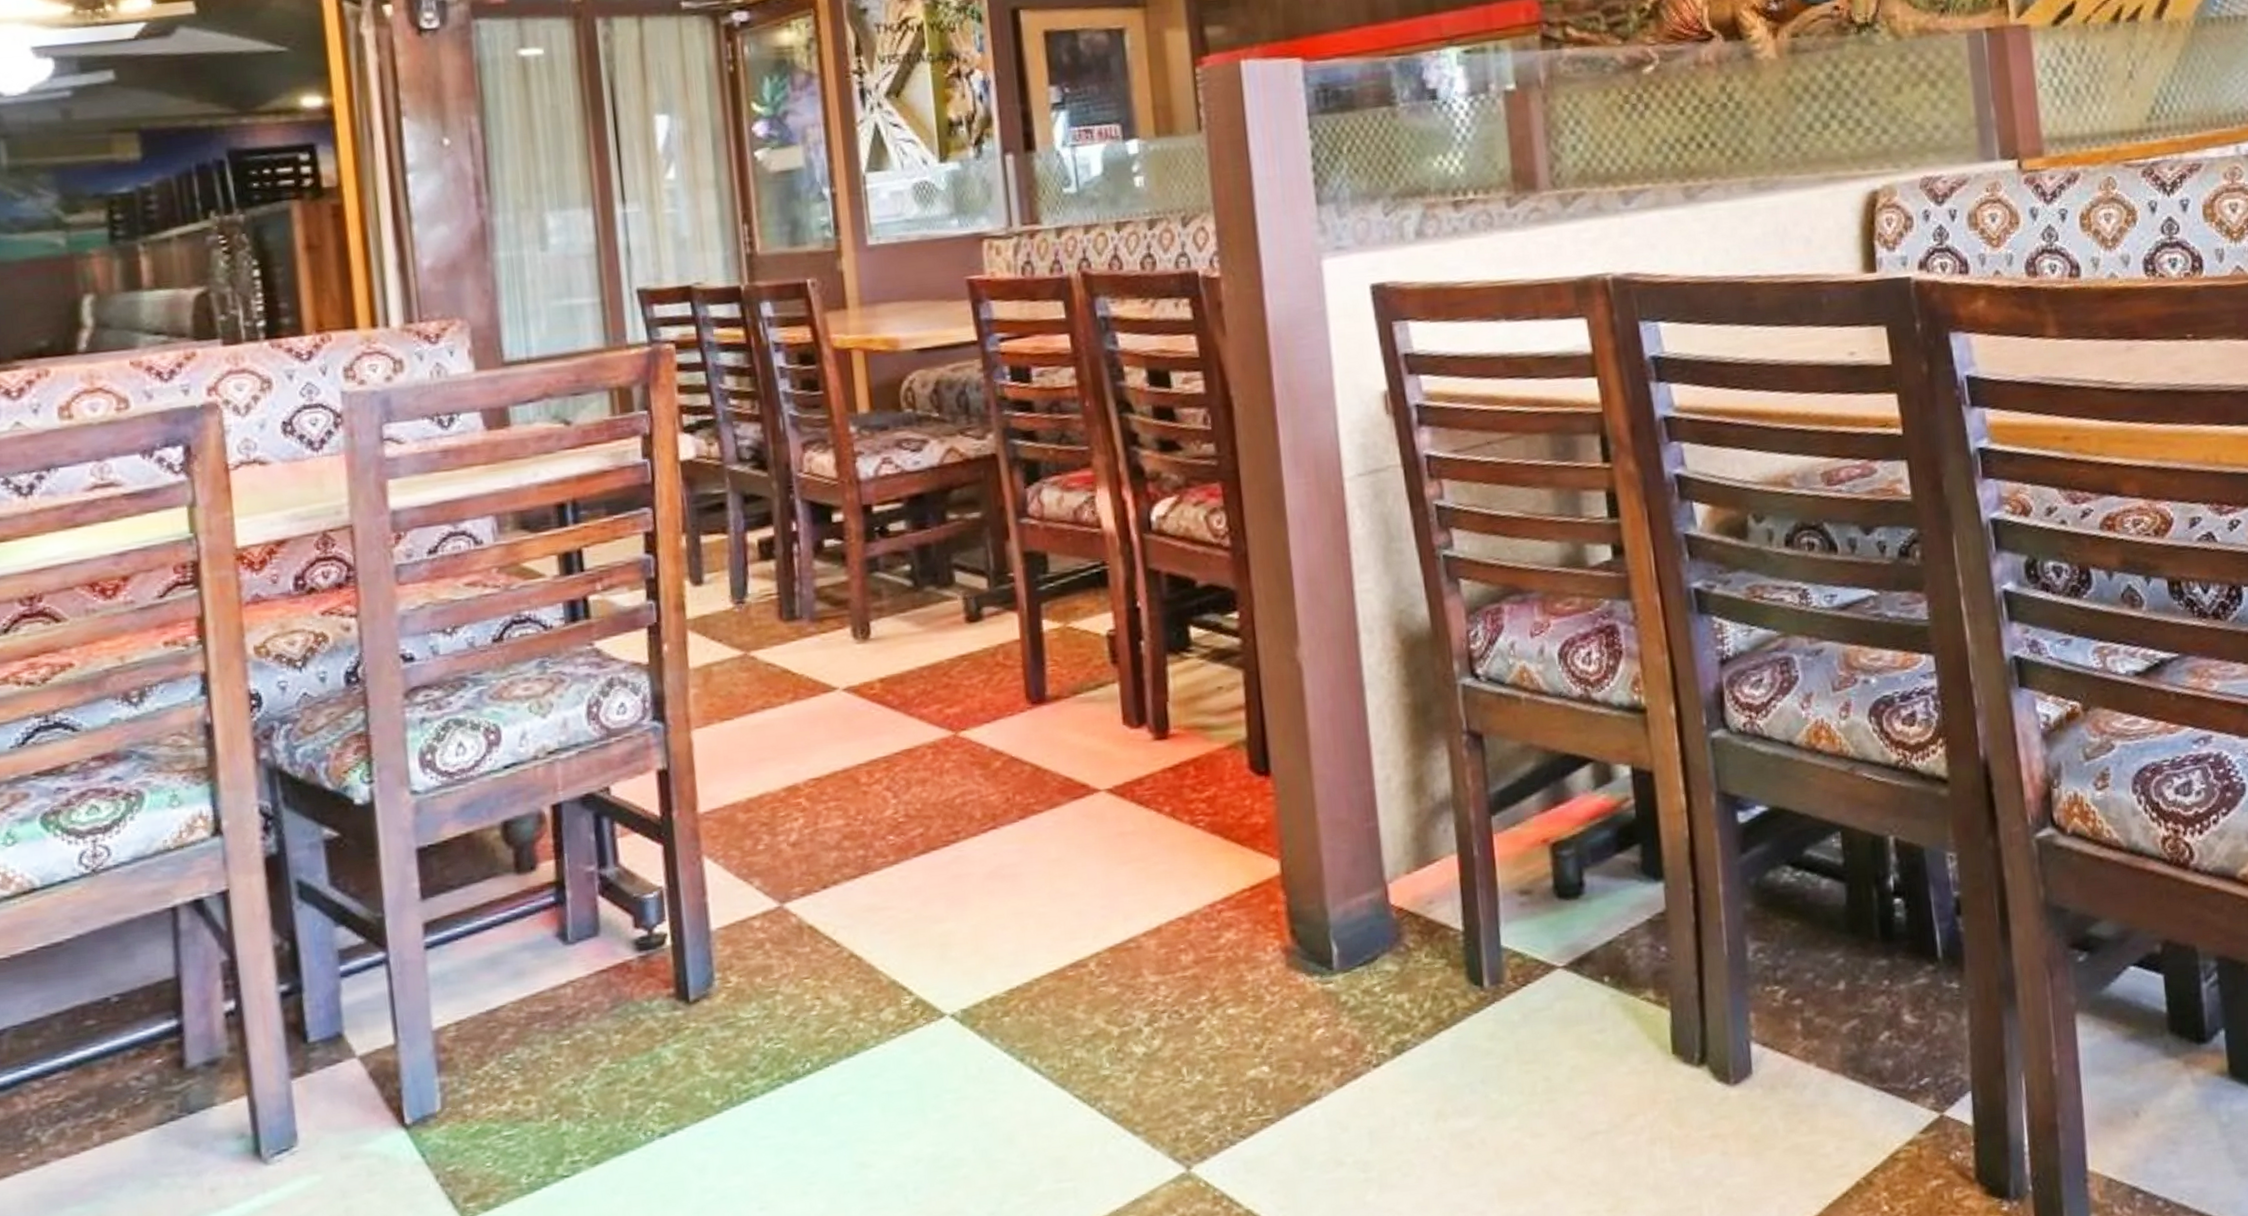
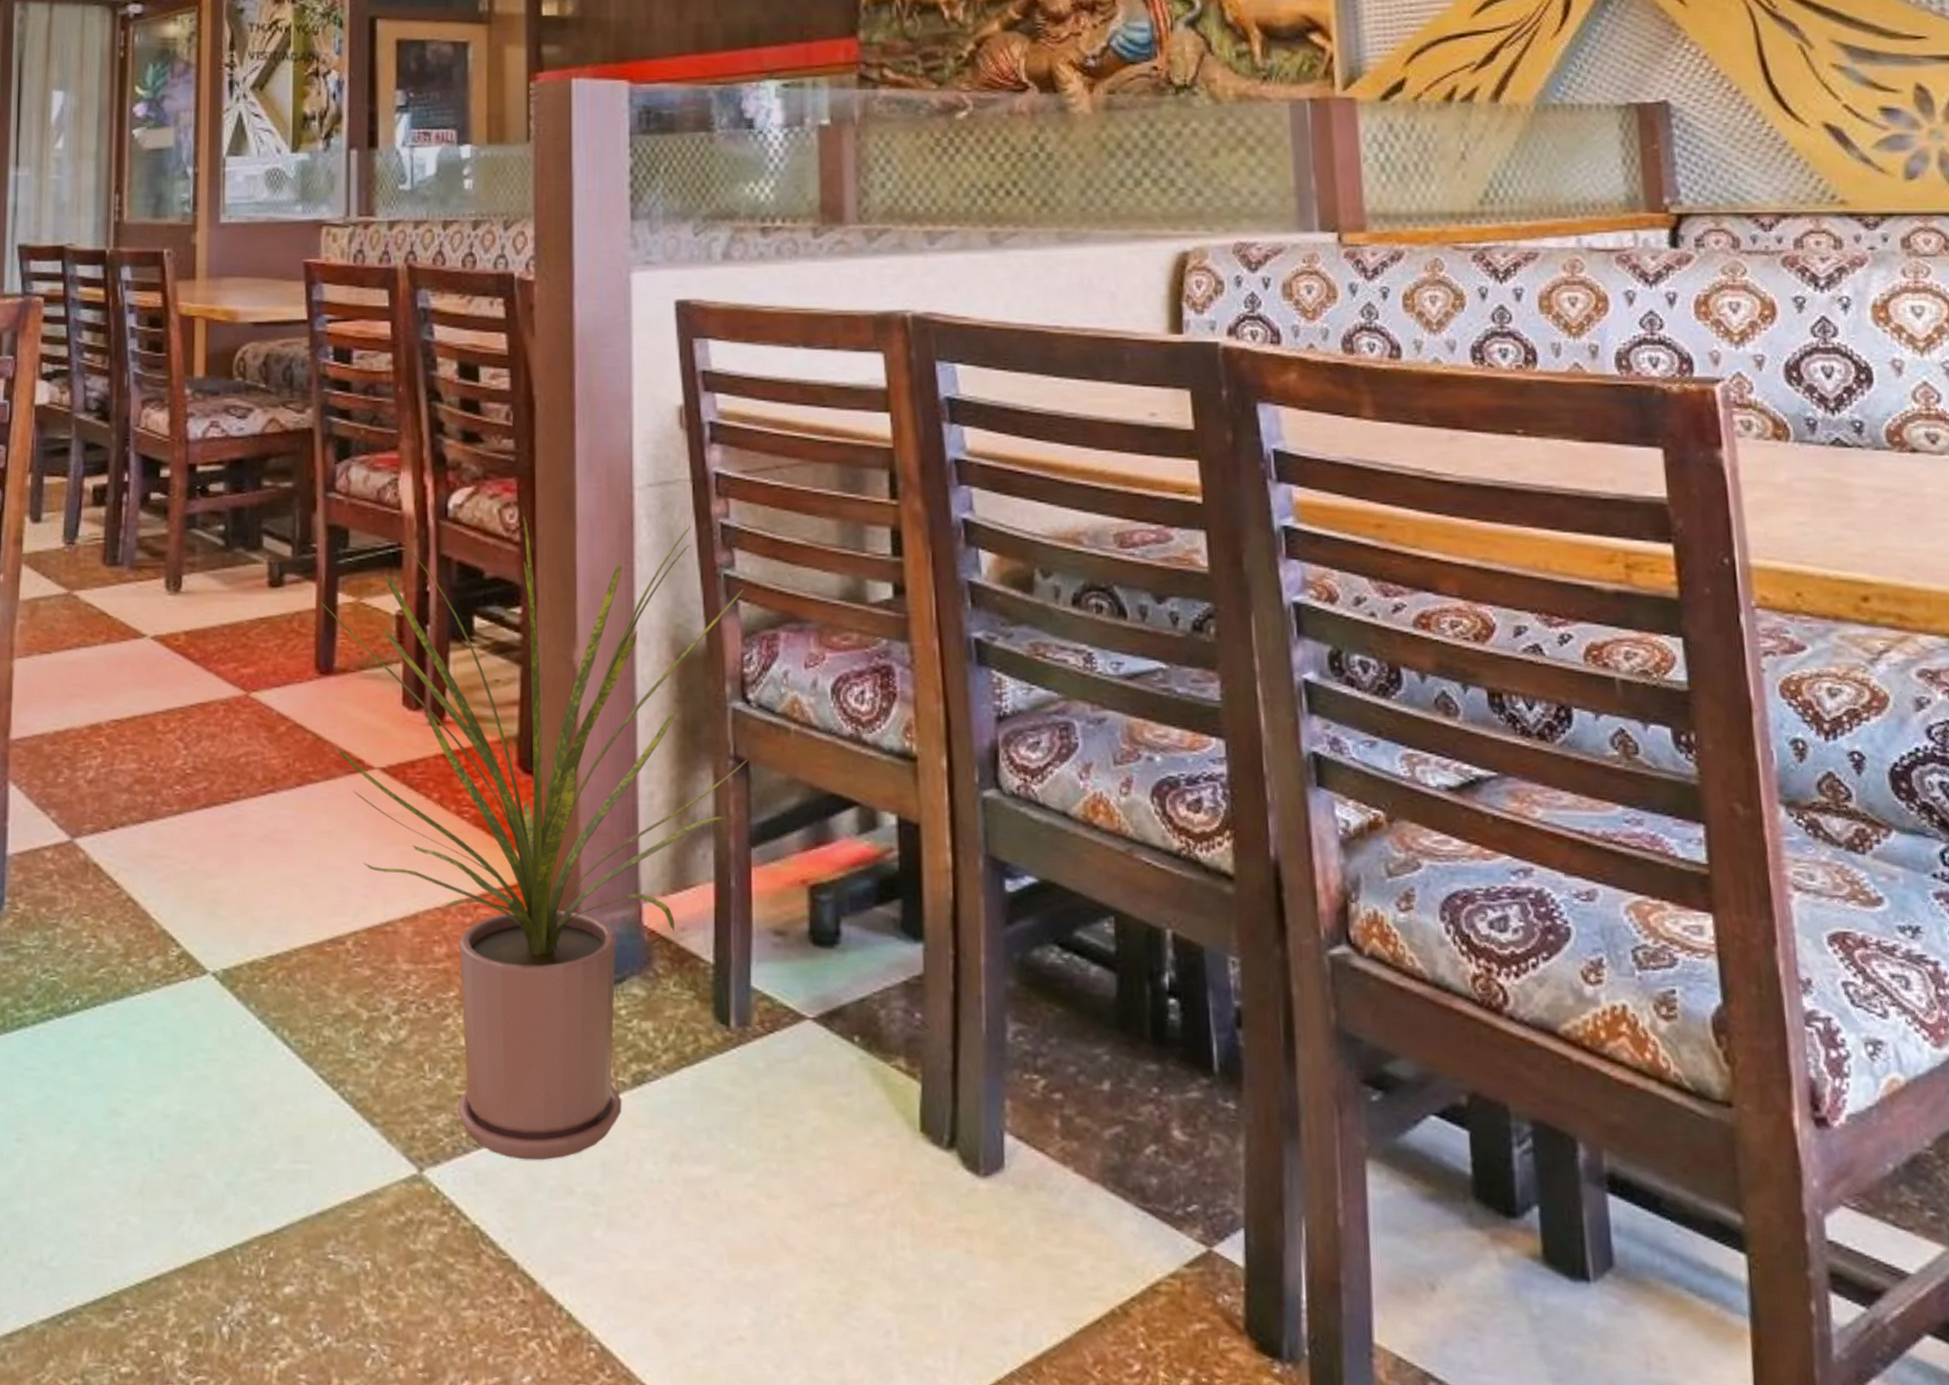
house plant: none [1024,510,1485,1142] -> present [320,516,749,1160]

